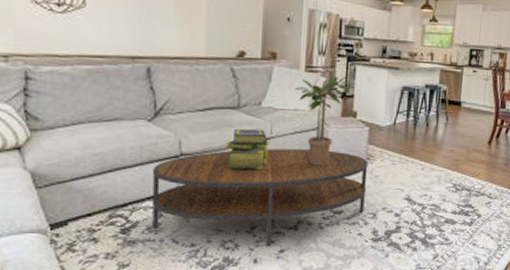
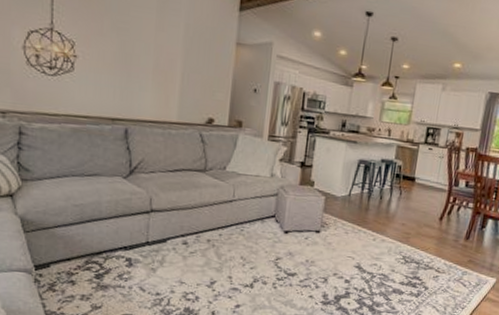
coffee table: present [151,148,369,247] -> none [123,209,323,301]
stack of books: present [225,128,269,169] -> none [191,189,231,229]
potted plant: present [294,76,353,166] -> none [257,146,312,230]

